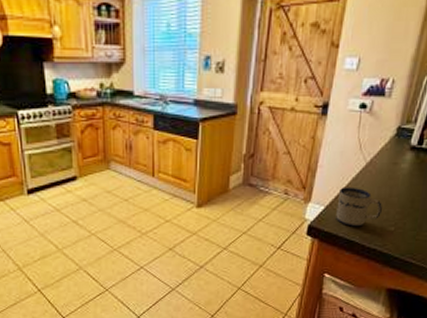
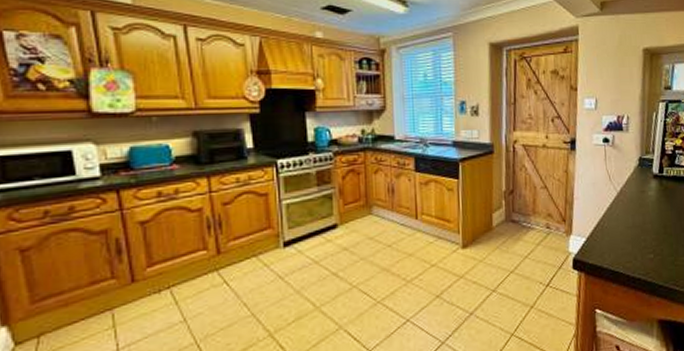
mug: present [336,187,382,227] -> none [597,216,639,257]

